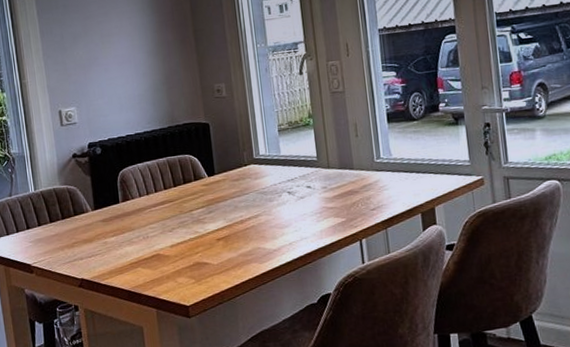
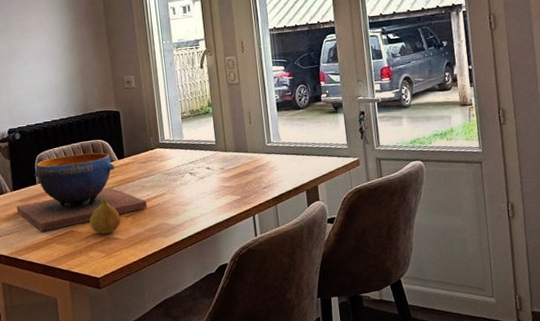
decorative bowl: none [98,169,241,255] -> present [16,152,147,232]
fruit: none [177,218,212,258] -> present [89,197,121,234]

